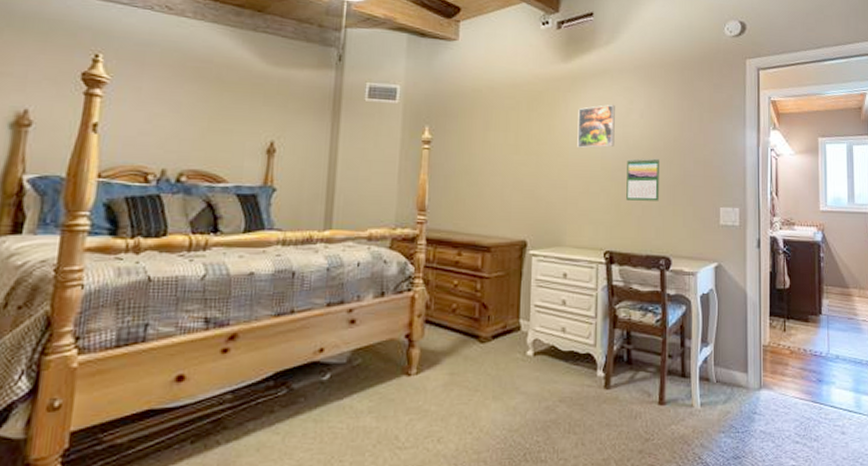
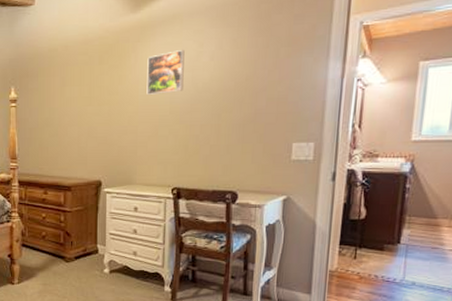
calendar: present [626,158,659,201] -> none [194,99,229,141]

